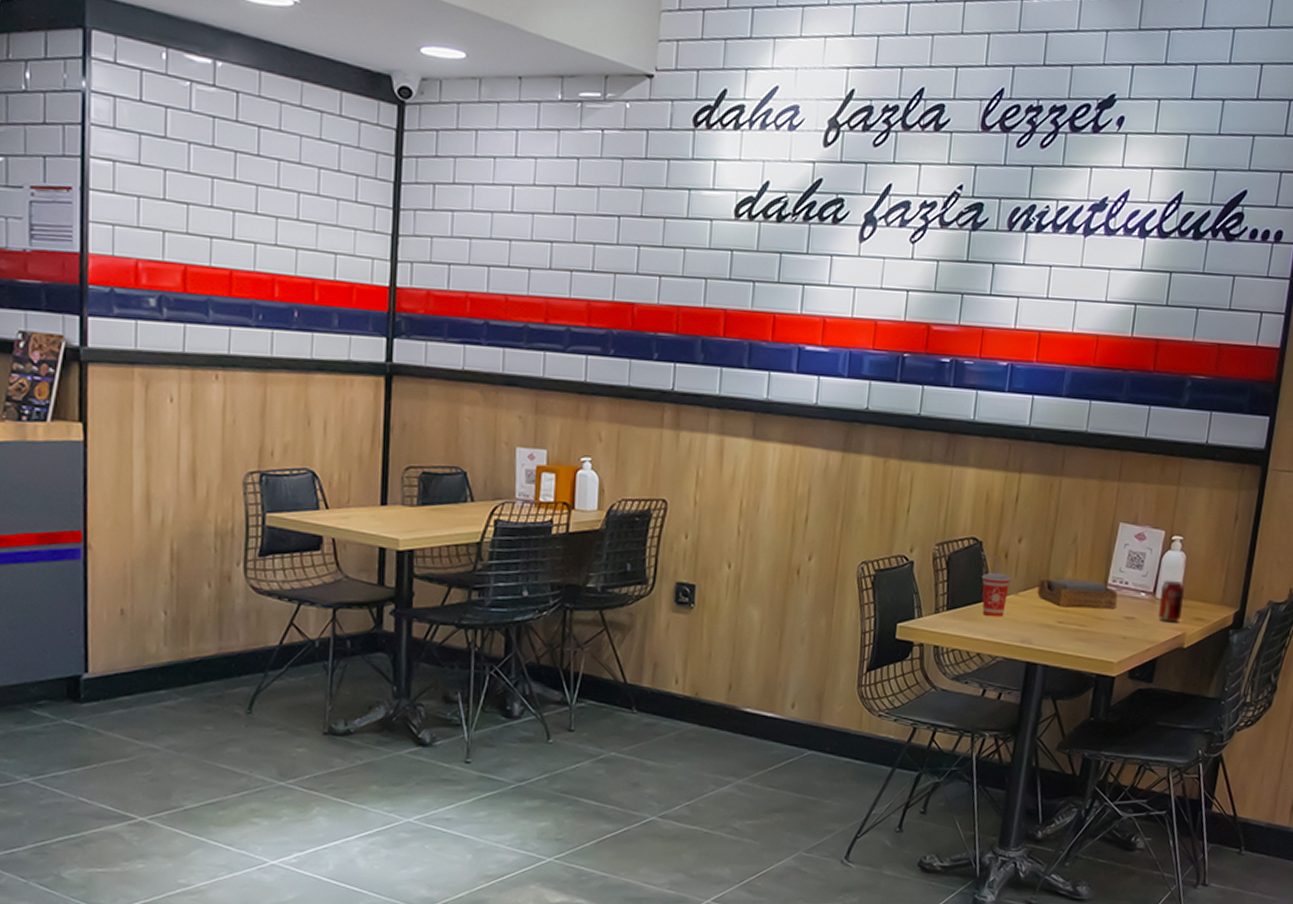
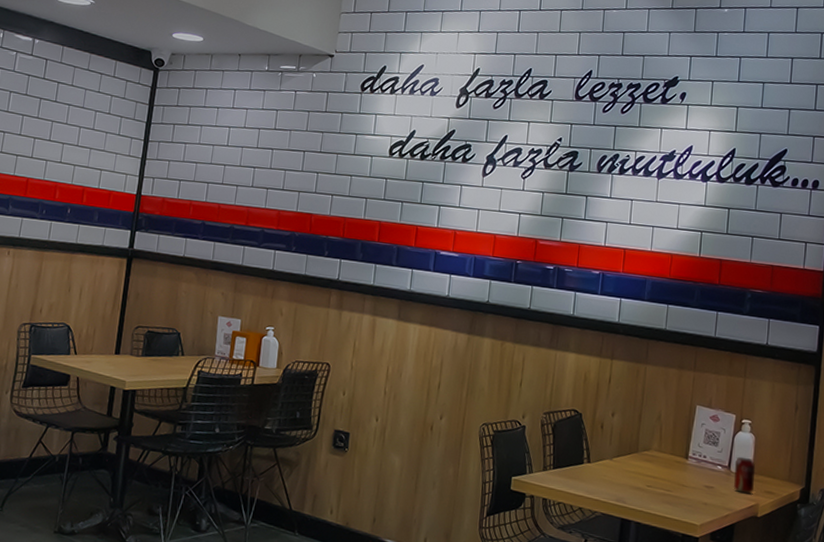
beverage cup: present [981,551,1011,617] -> none [581,421,607,478]
napkin holder: present [1037,578,1118,609] -> none [629,448,698,479]

